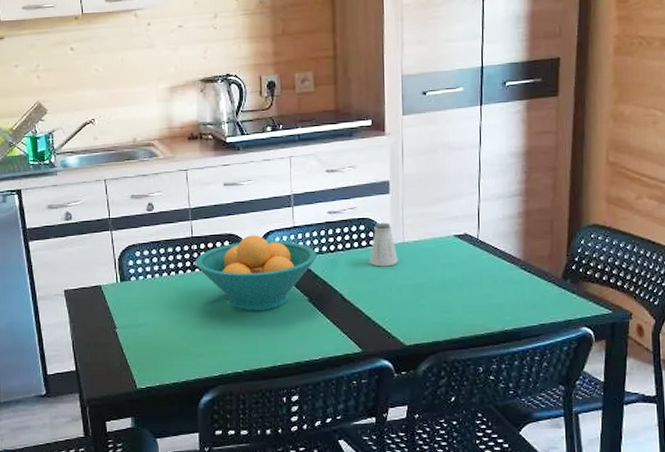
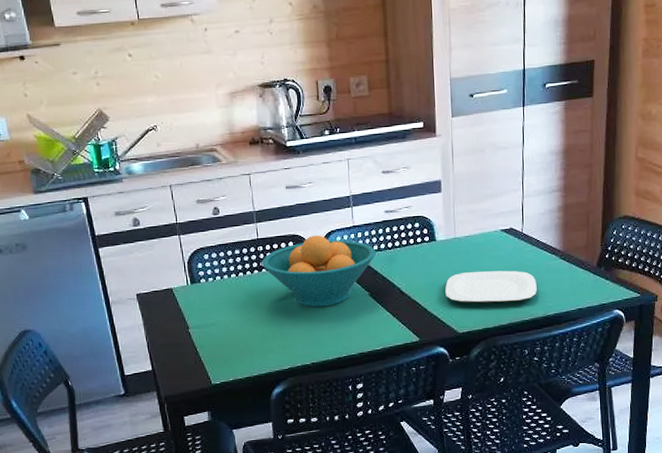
saltshaker: present [369,222,398,267] -> none [424,219,451,262]
plate: none [391,279,494,314] -> present [445,270,537,303]

